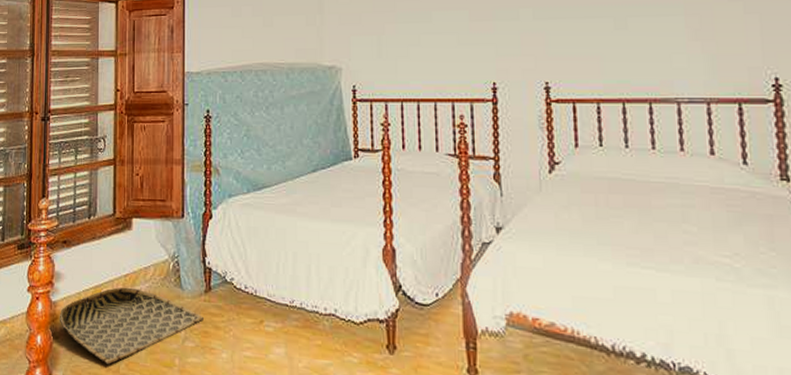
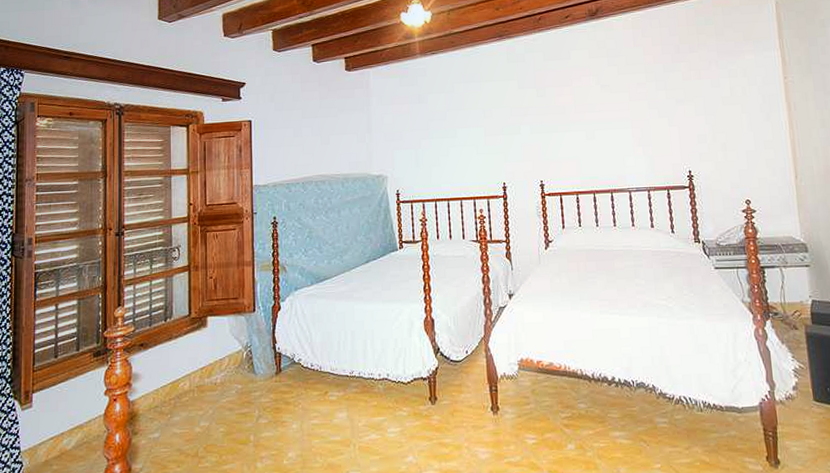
woven basket: present [59,287,205,365] -> none [137,378,276,451]

